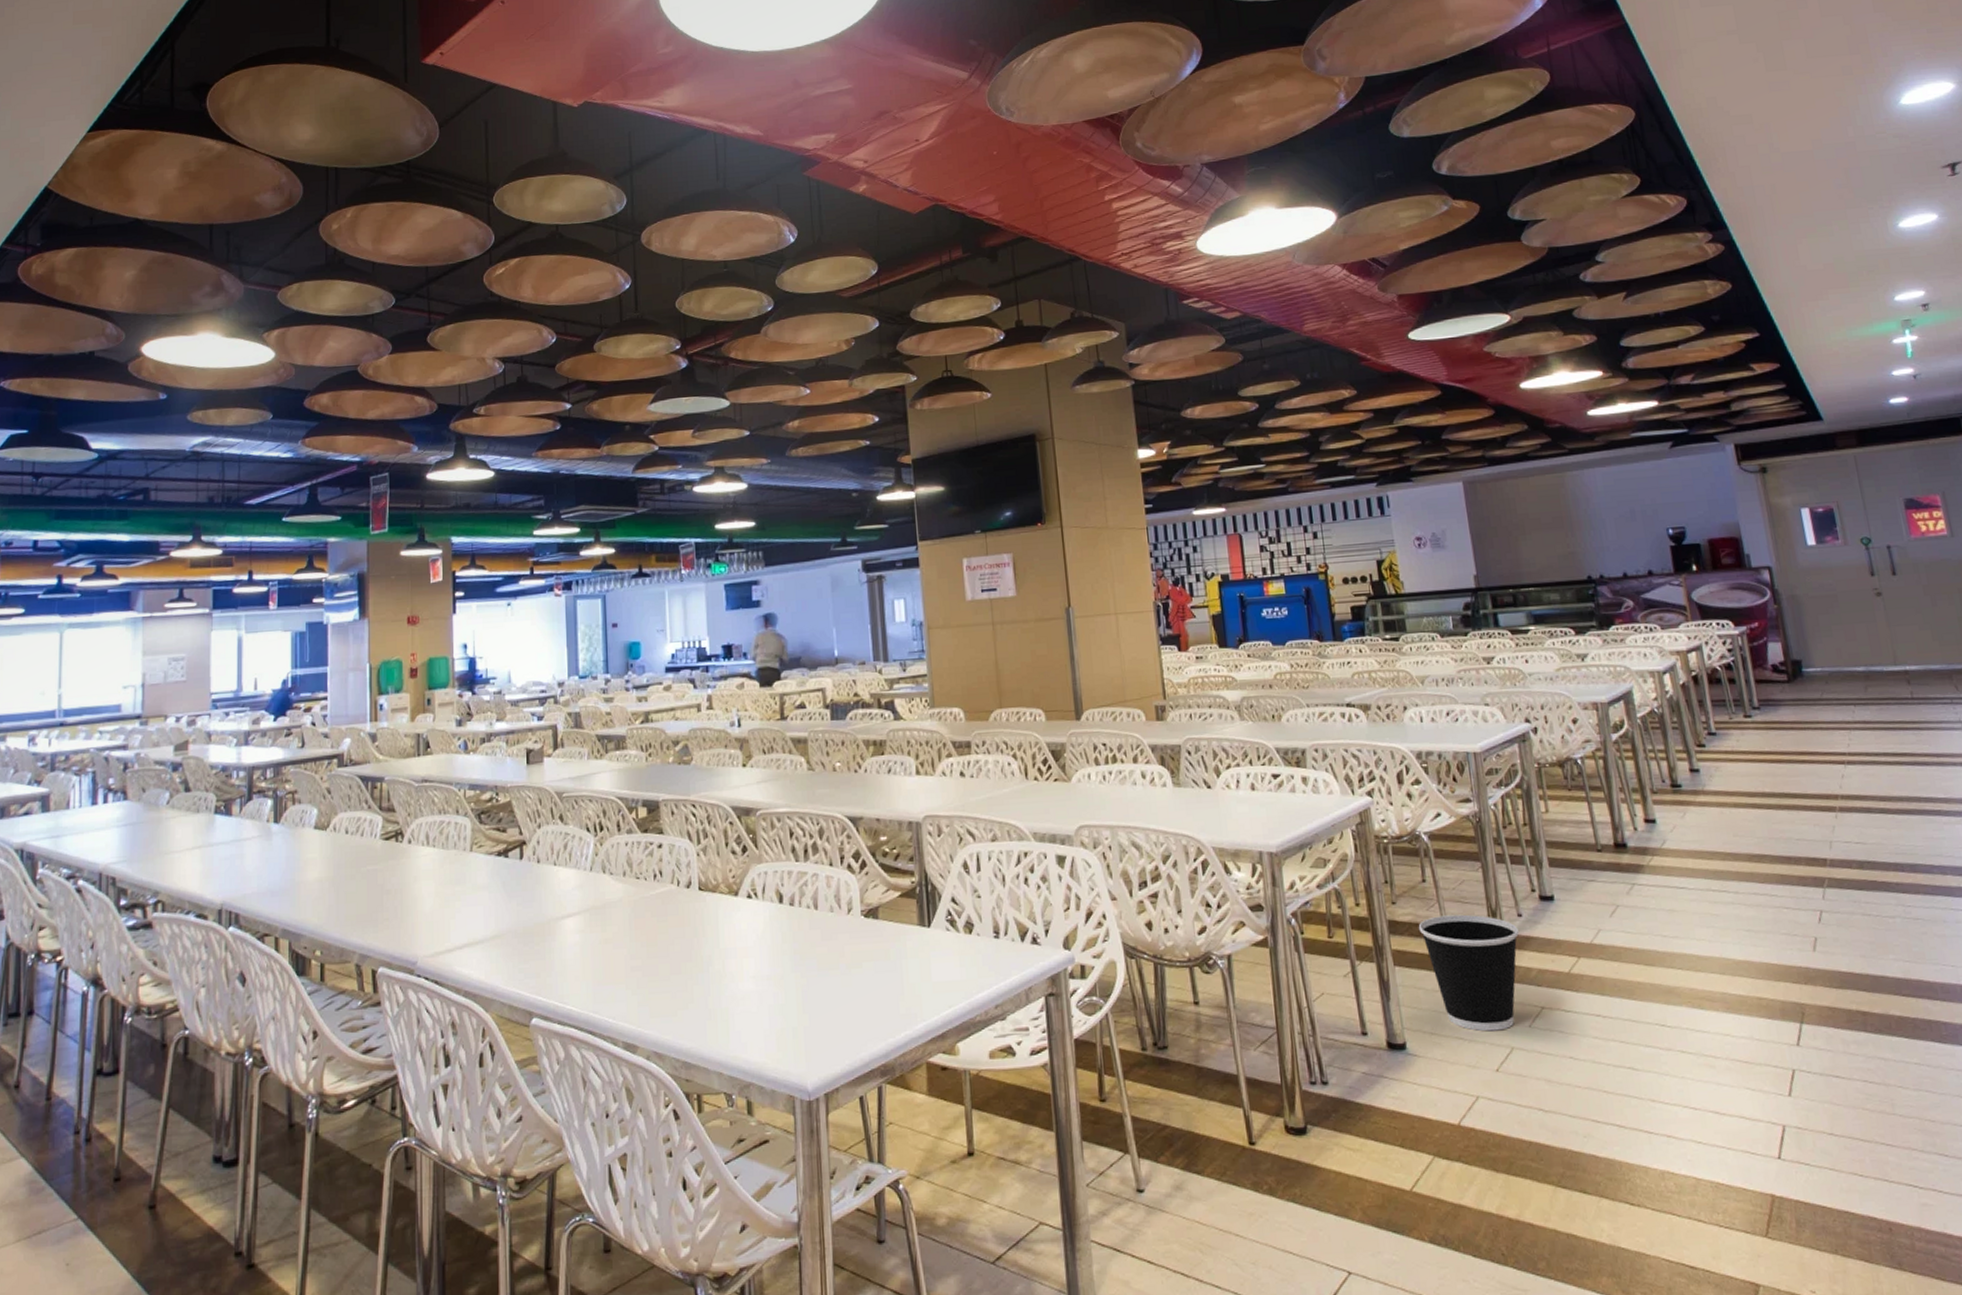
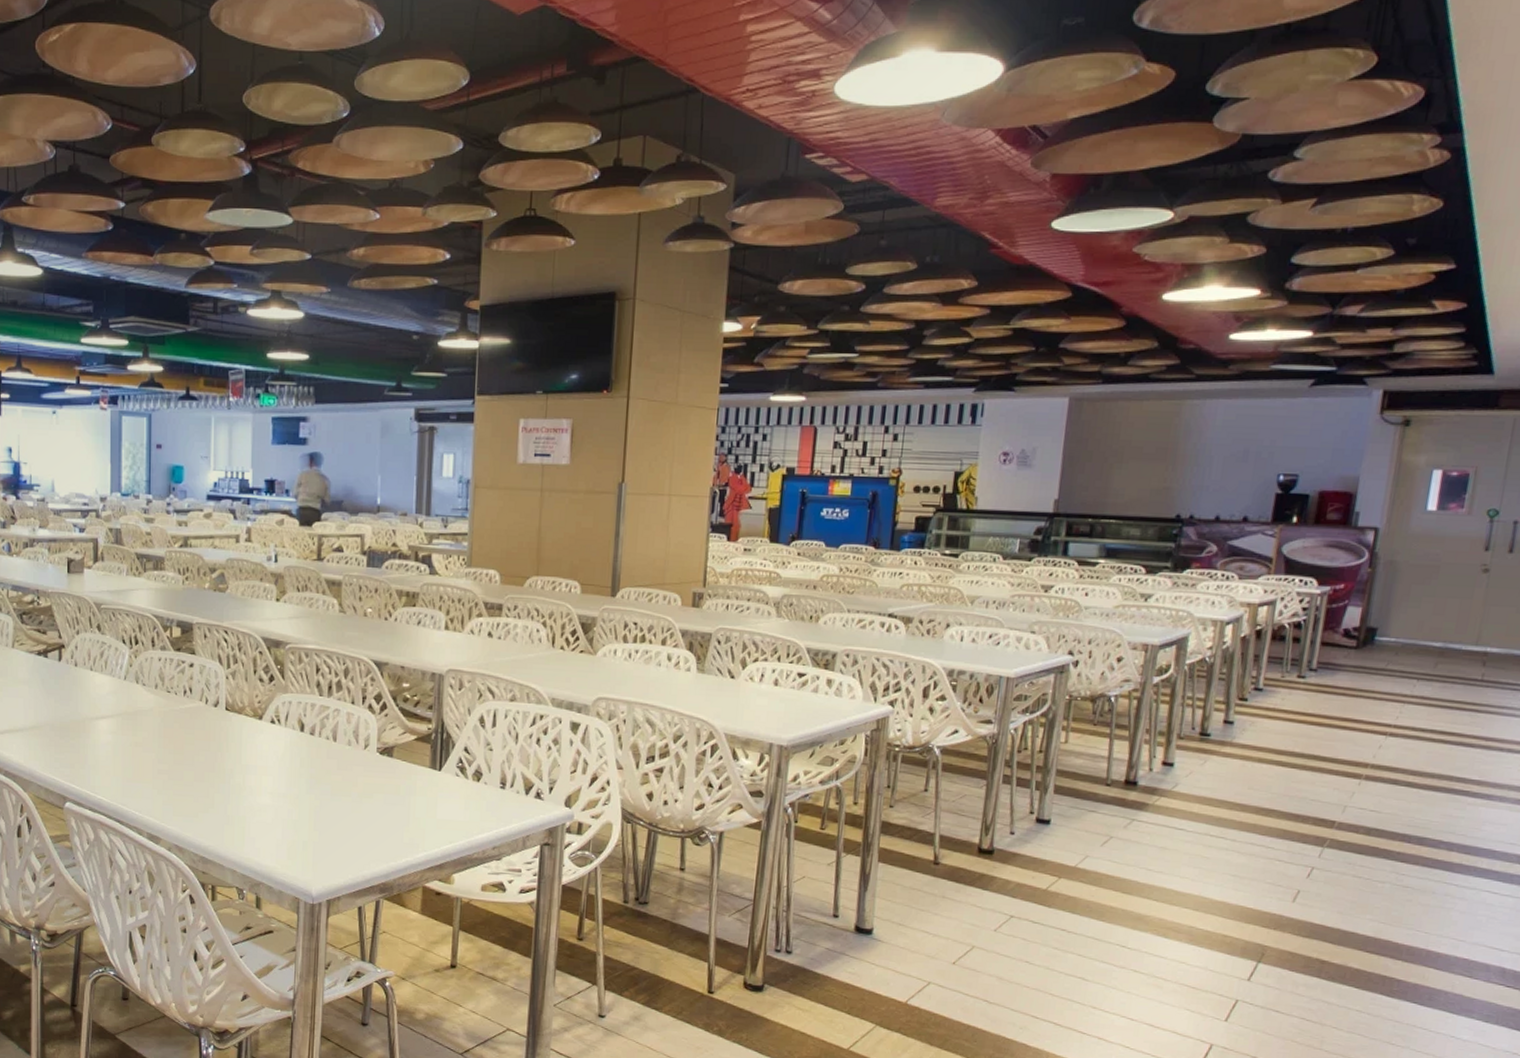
wastebasket: present [1418,914,1519,1032] -> none [910,823,1007,931]

